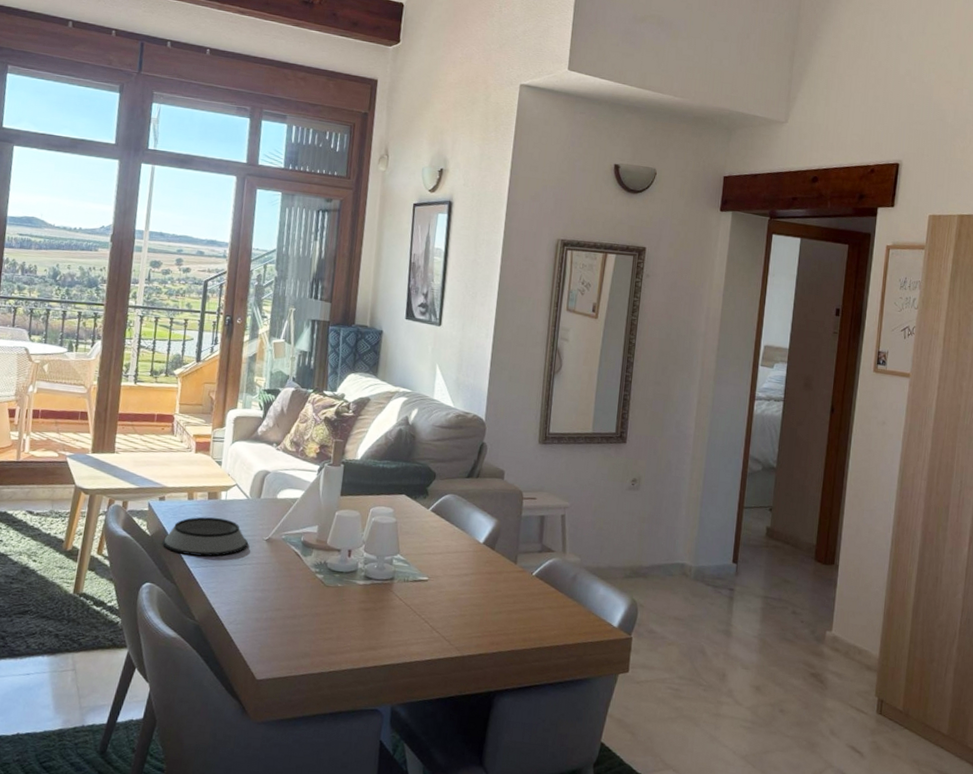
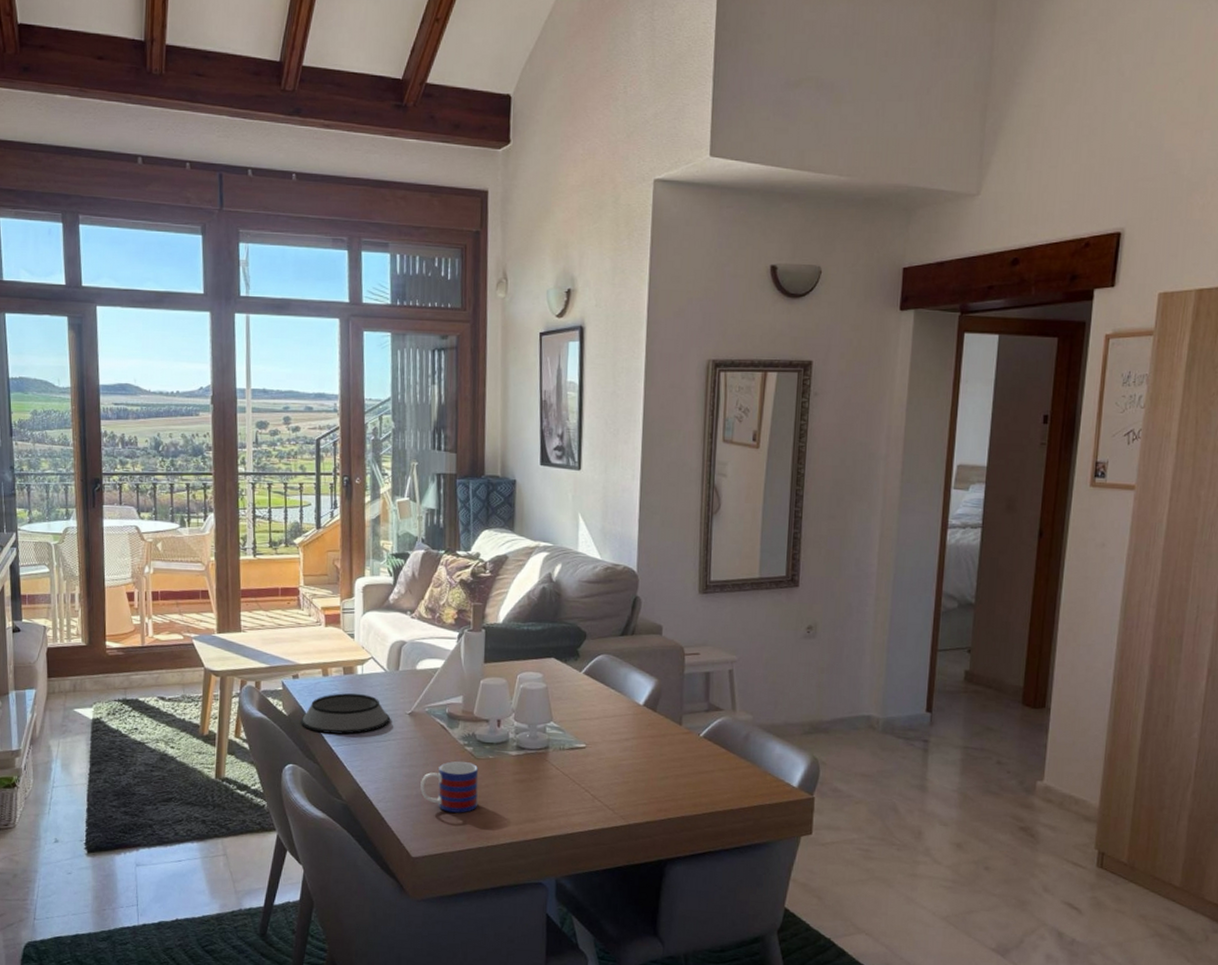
mug: none [270,587,328,638] -> present [420,761,479,813]

